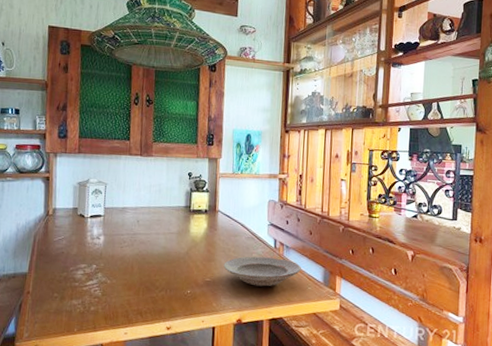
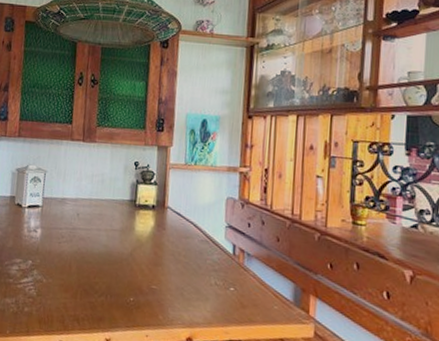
plate: present [223,256,301,287] -> none [172,262,266,301]

